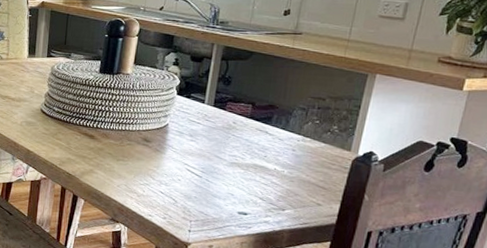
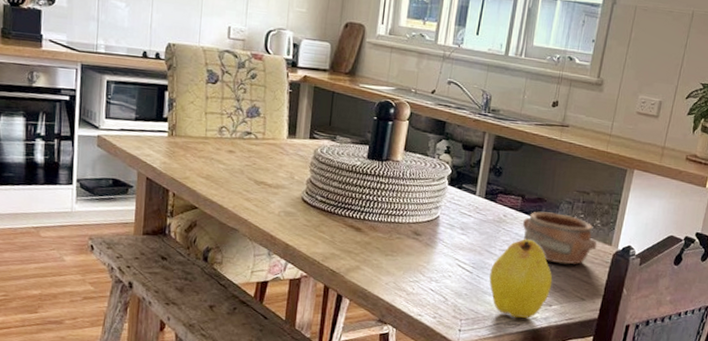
fruit: none [219,145,286,222] -> present [489,239,553,318]
pottery: none [252,118,335,170] -> present [522,211,597,265]

